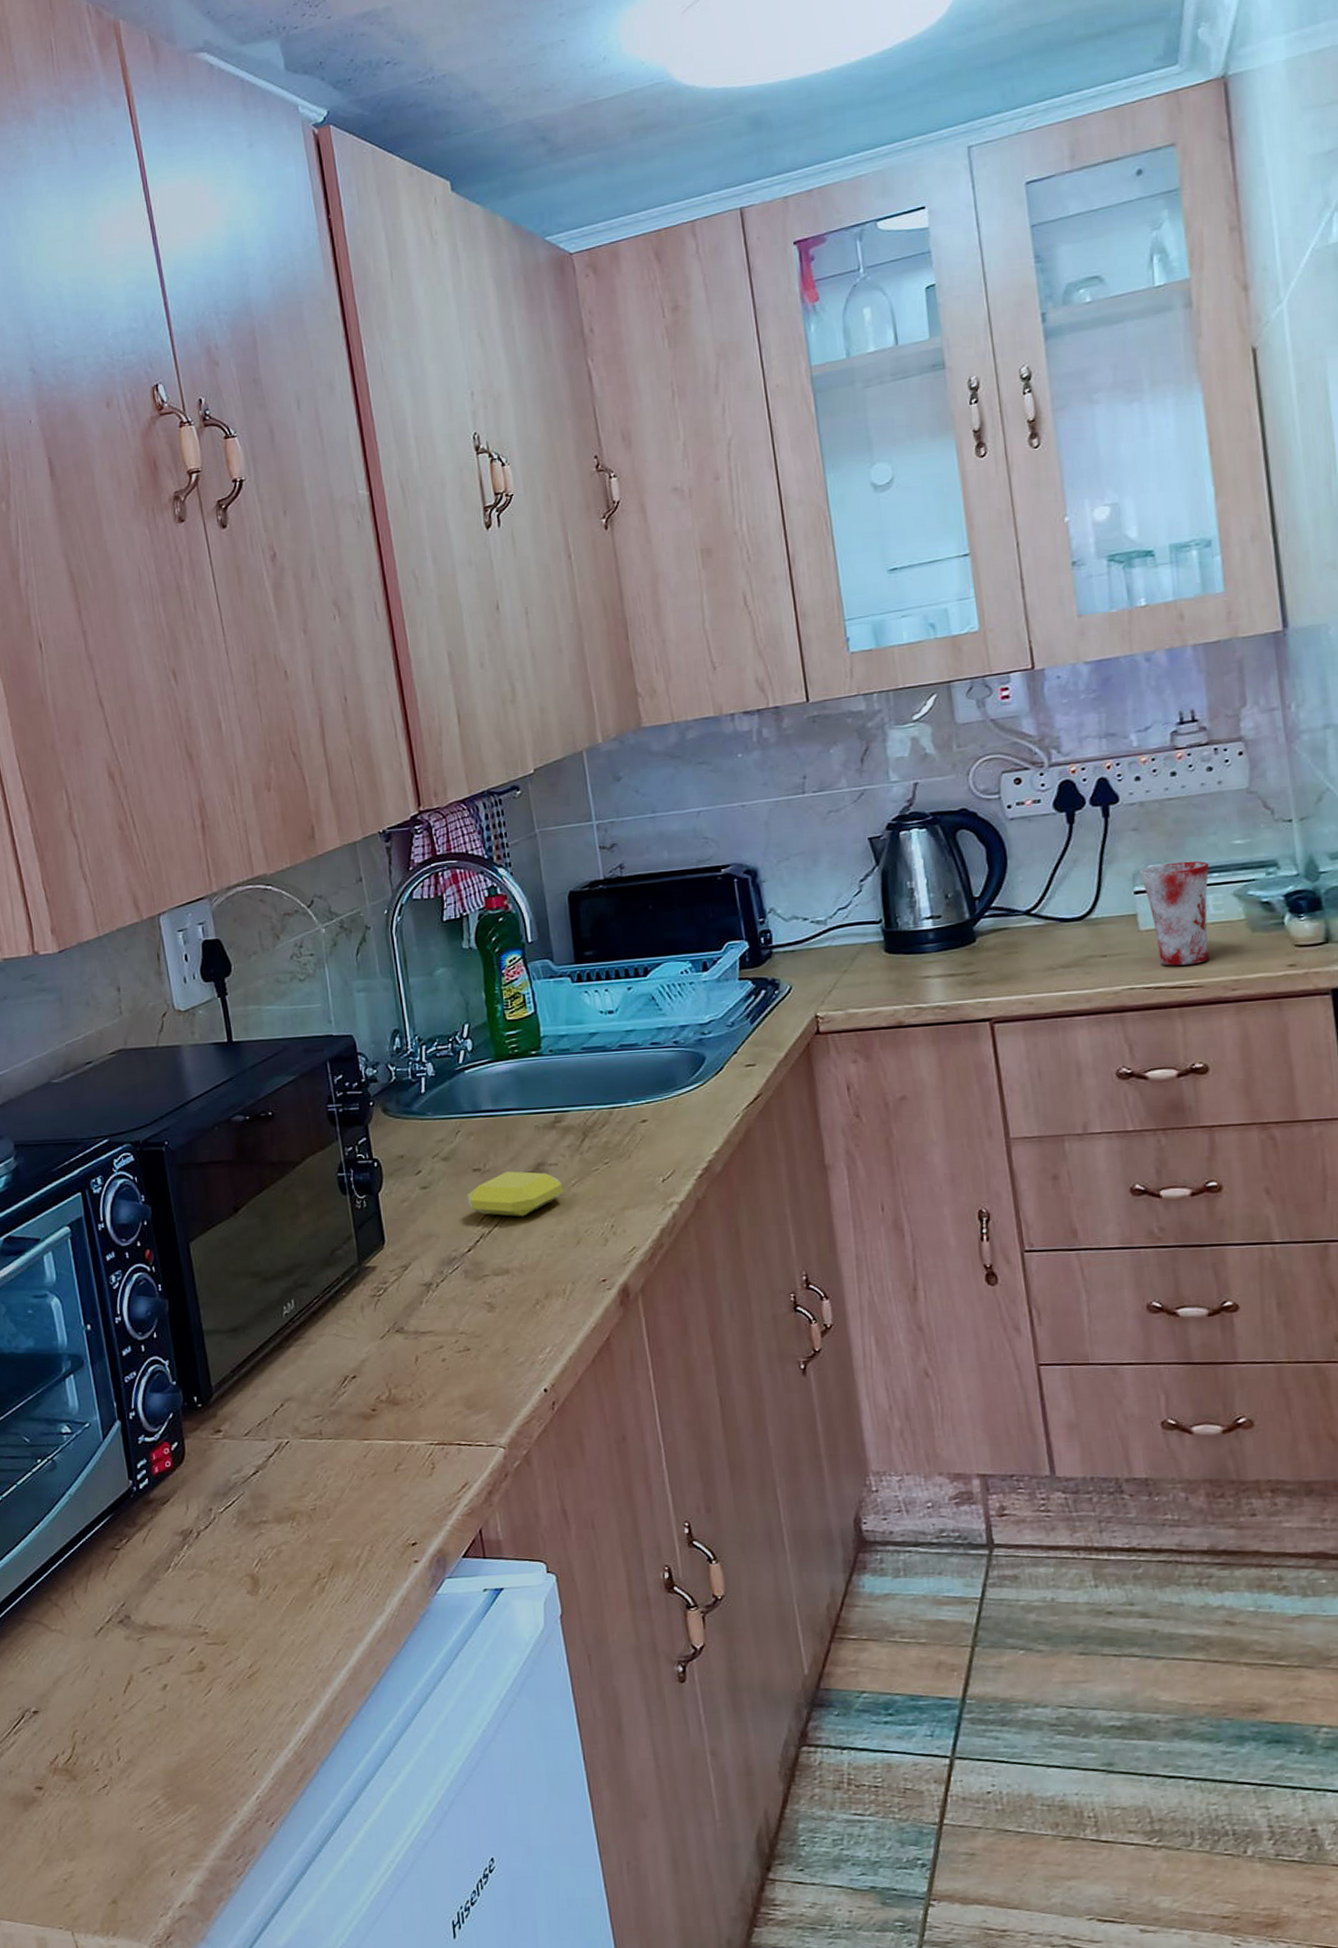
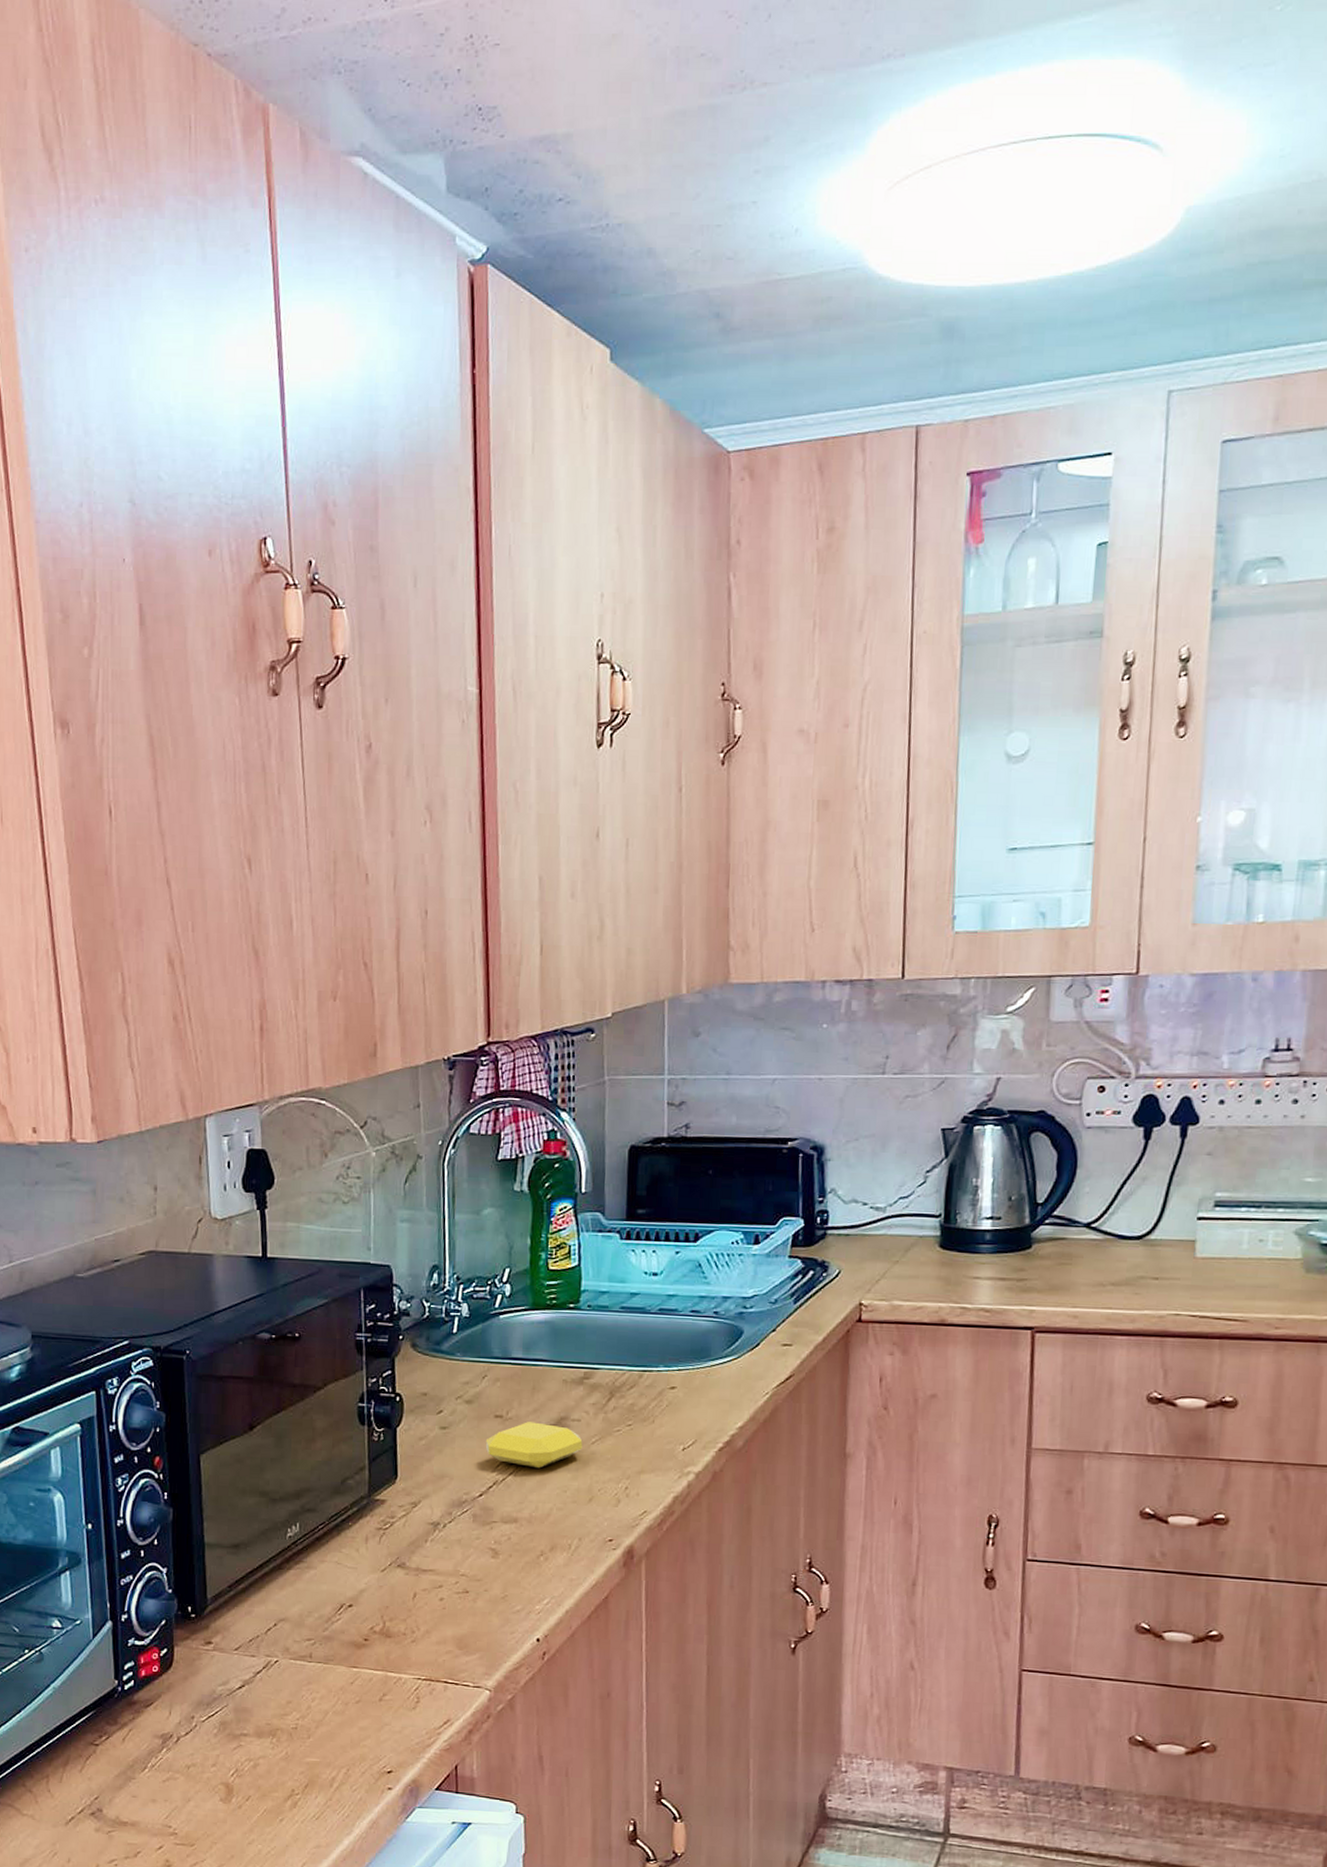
mug: present [1139,861,1209,966] -> none [1205,1192,1276,1298]

